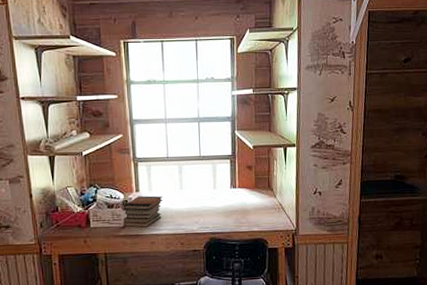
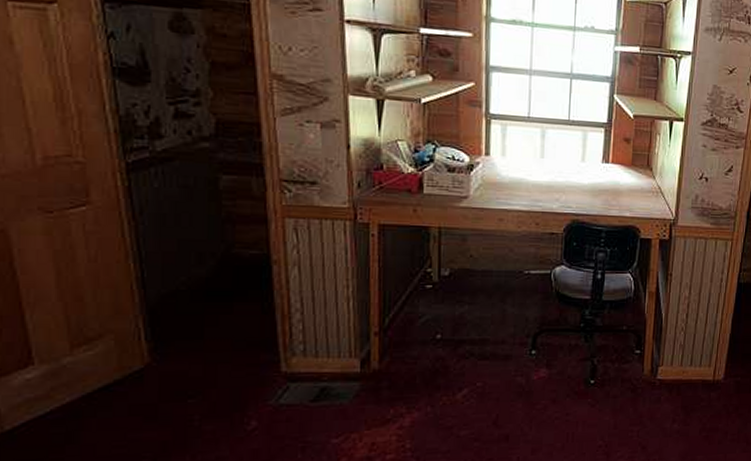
book stack: present [122,195,163,228] -> none [465,161,518,200]

